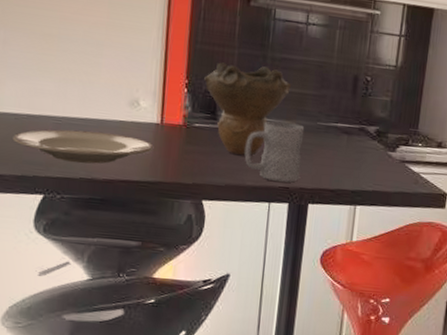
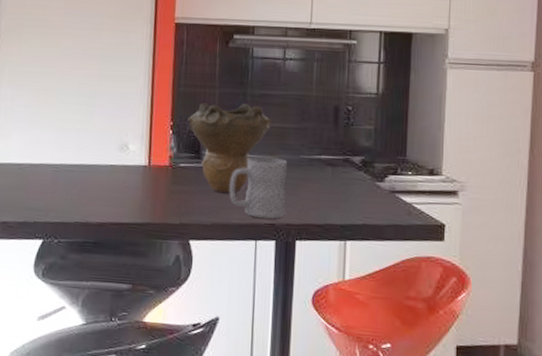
plate: present [12,129,154,164] -> none [16,176,143,208]

